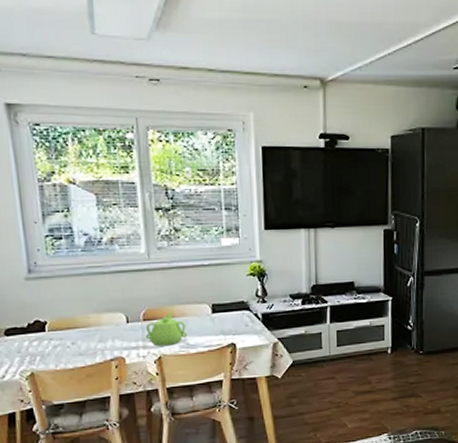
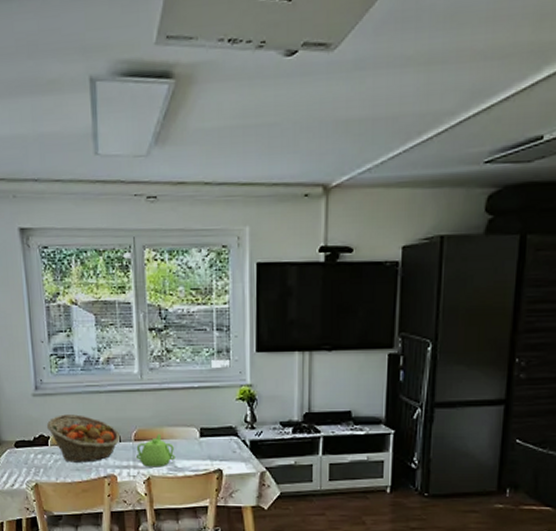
fruit basket: none [42,297,128,348] -> present [46,414,121,463]

